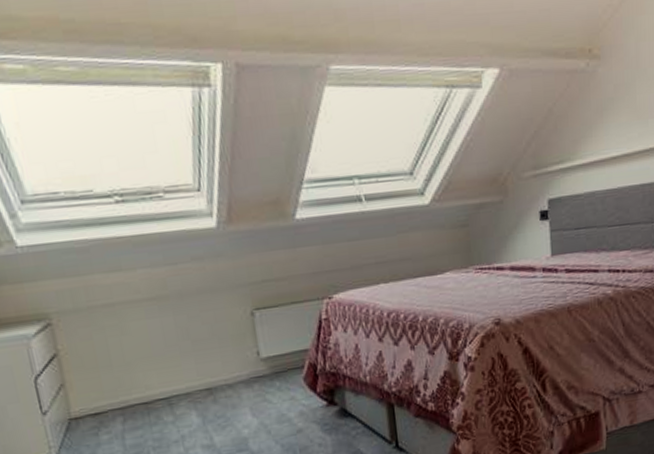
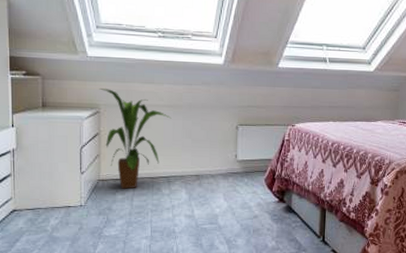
house plant: none [43,288,157,426] -> present [99,88,172,189]

